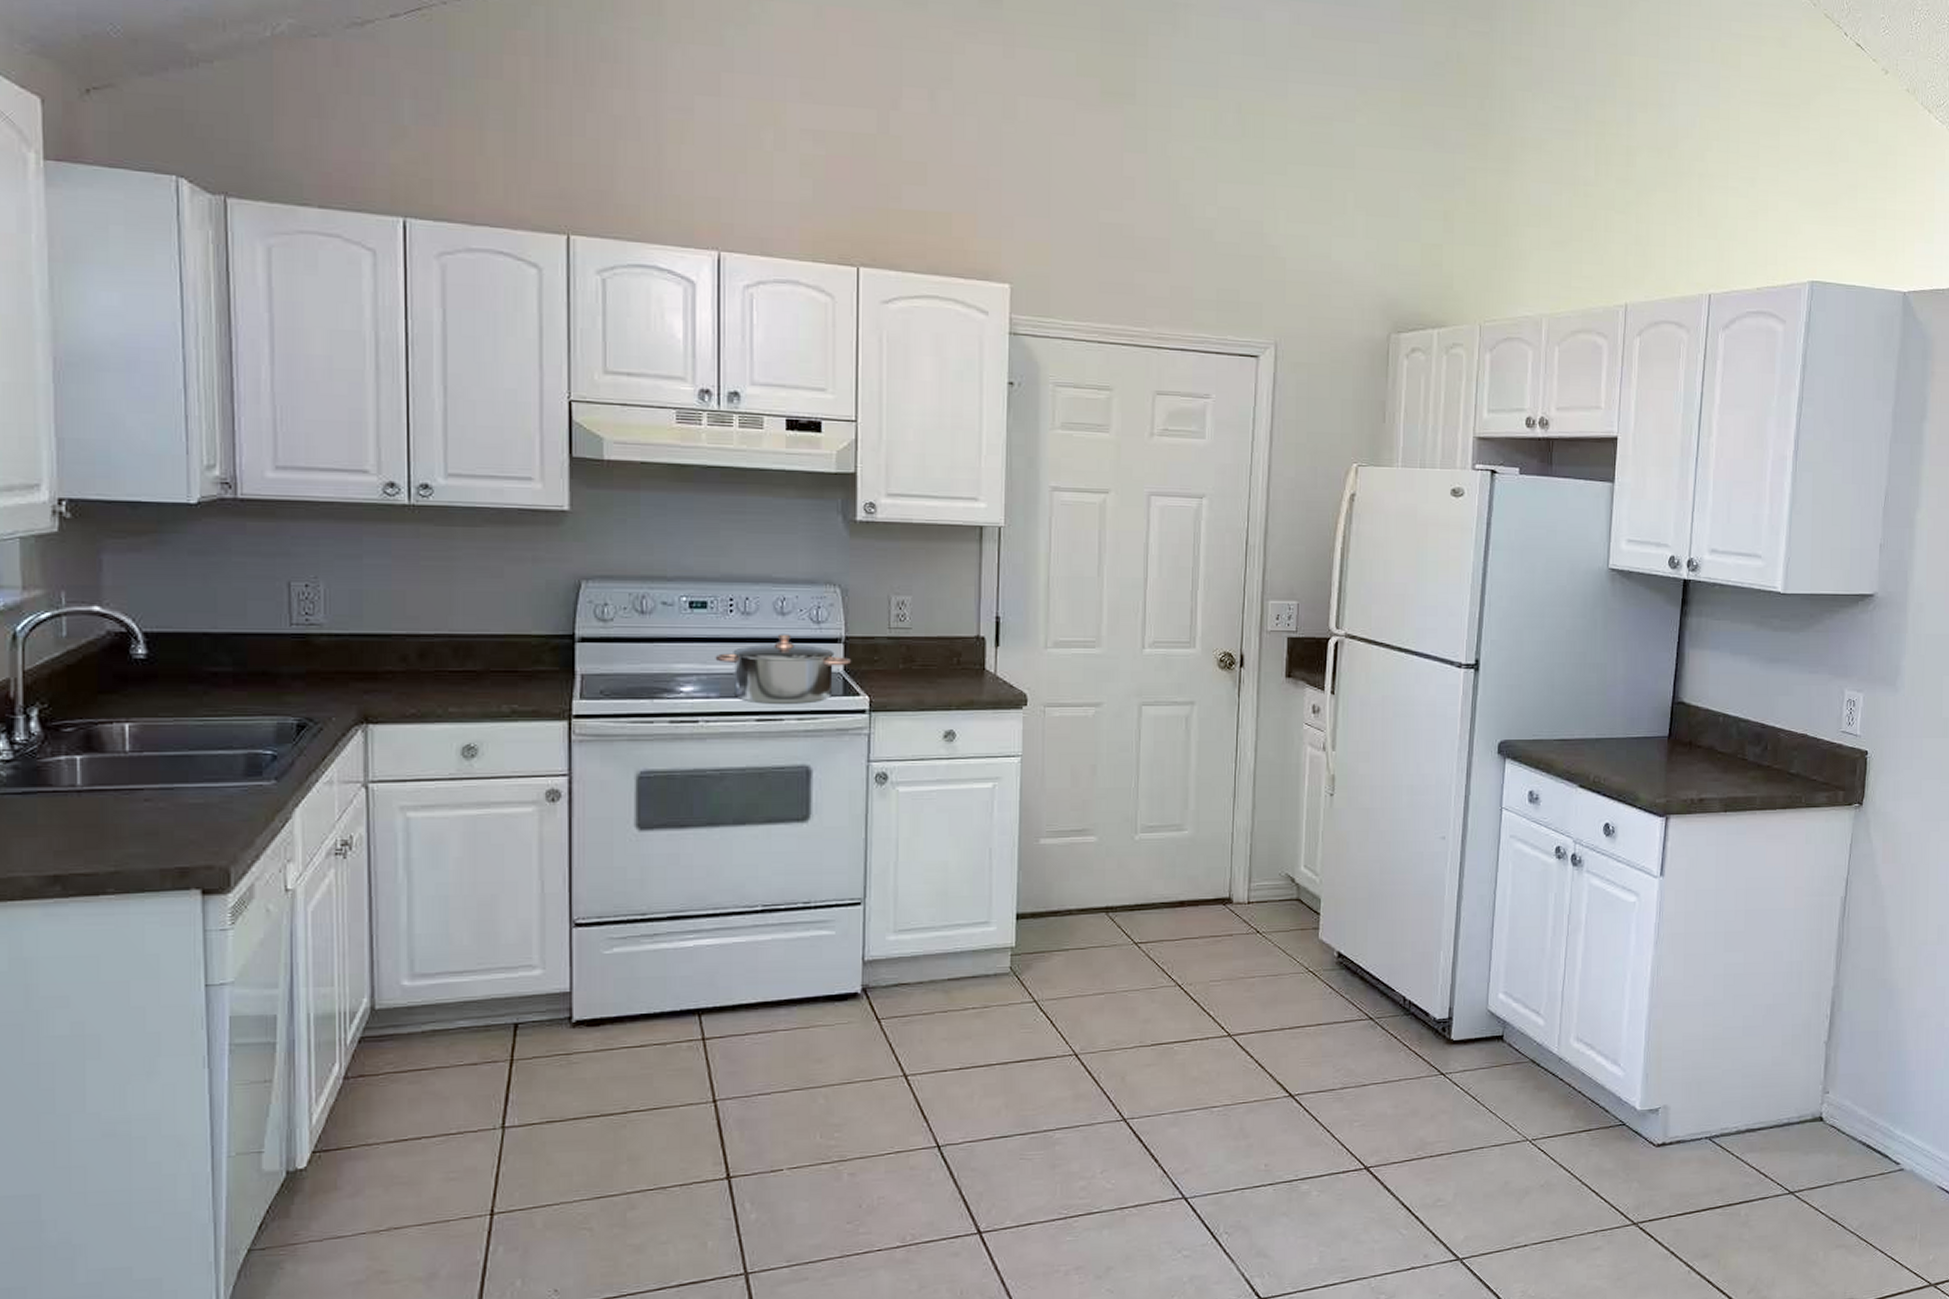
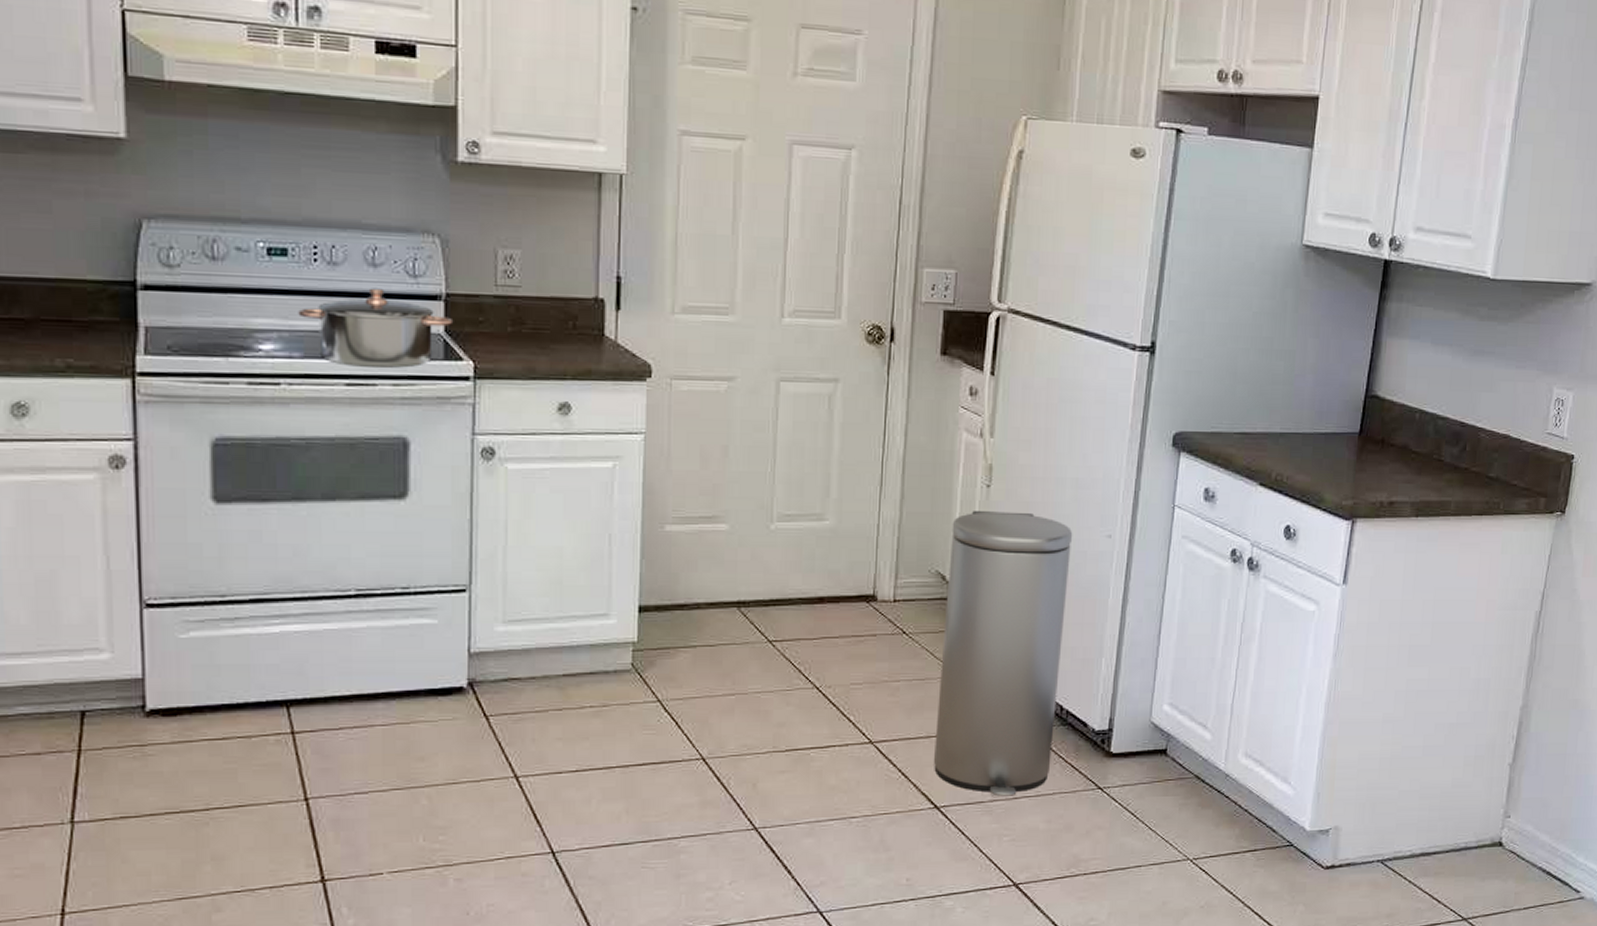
pedal bin: none [1288,818,1410,1084] -> present [934,511,1073,797]

